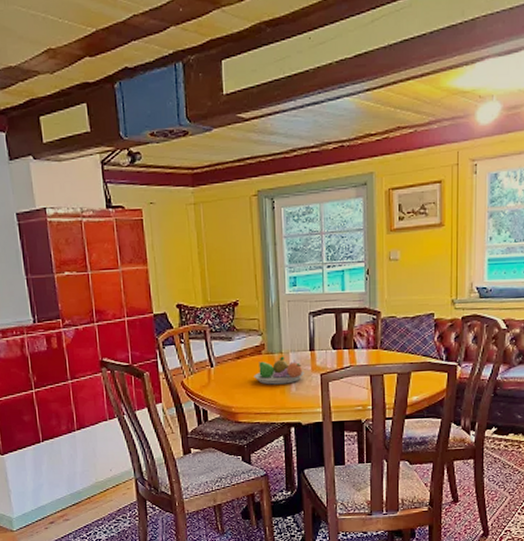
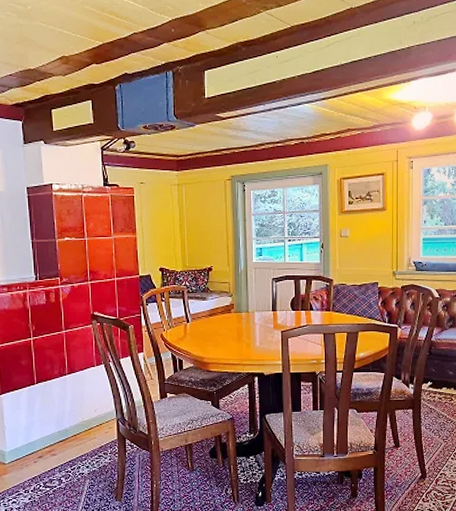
fruit bowl: present [254,356,305,385] -> none [224,315,268,339]

